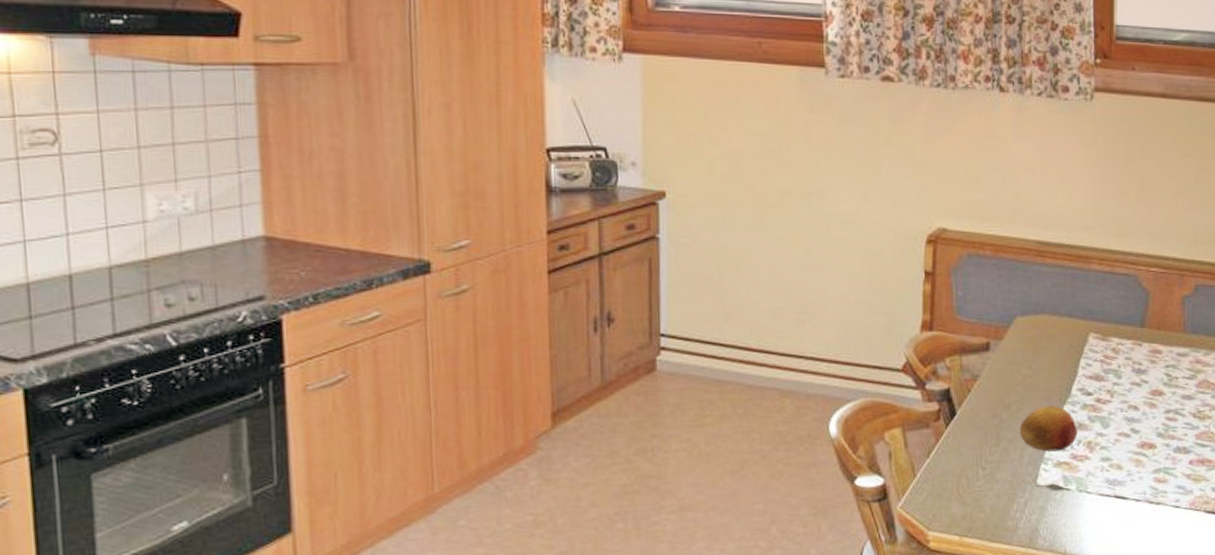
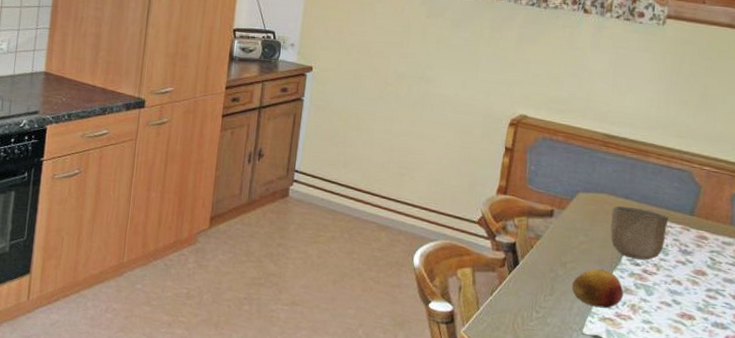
bowl: none [1054,326,1119,388] -> present [610,205,669,260]

